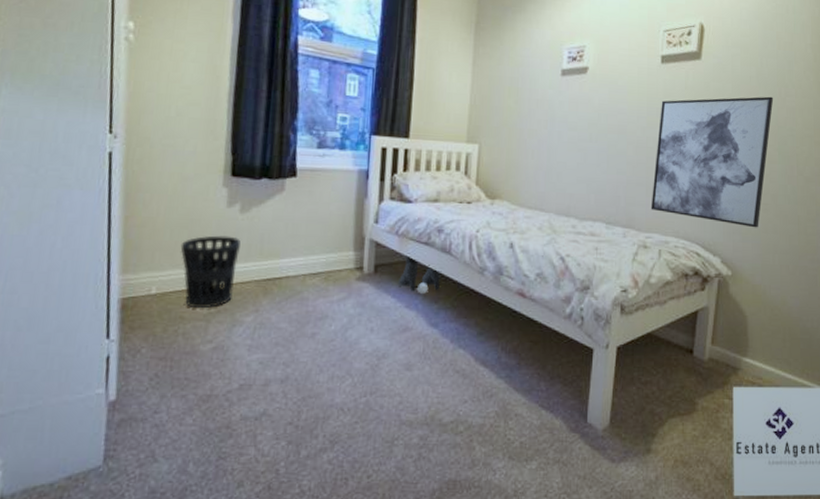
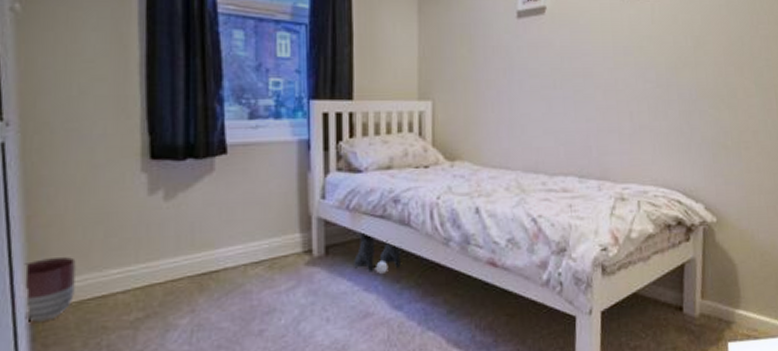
planter: none [117,254,163,307] -> present [24,257,76,322]
wastebasket: present [180,235,241,309] -> none [96,228,167,316]
wall art: present [650,96,774,228] -> none [625,25,746,169]

